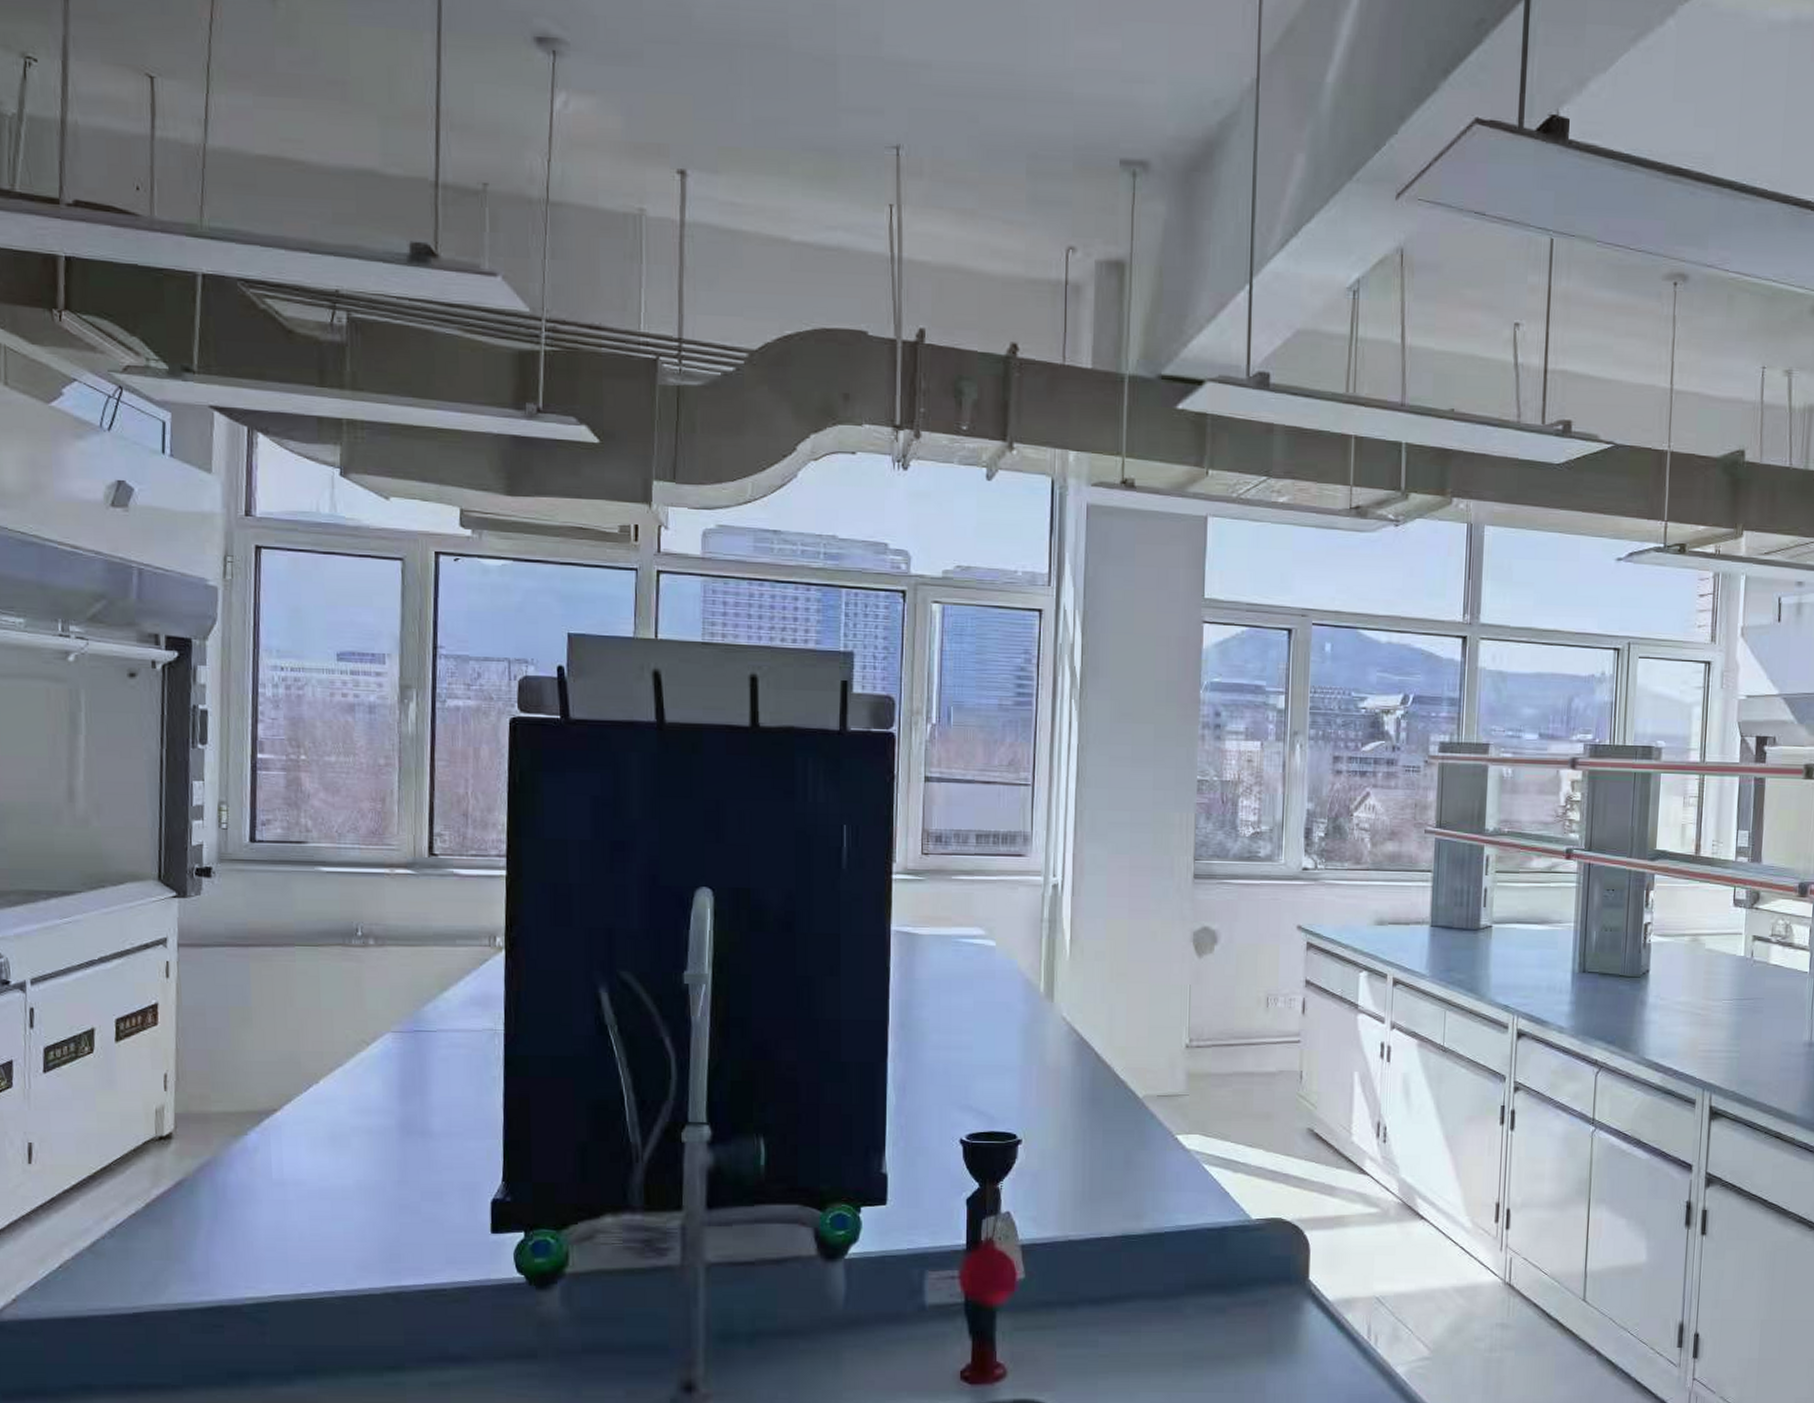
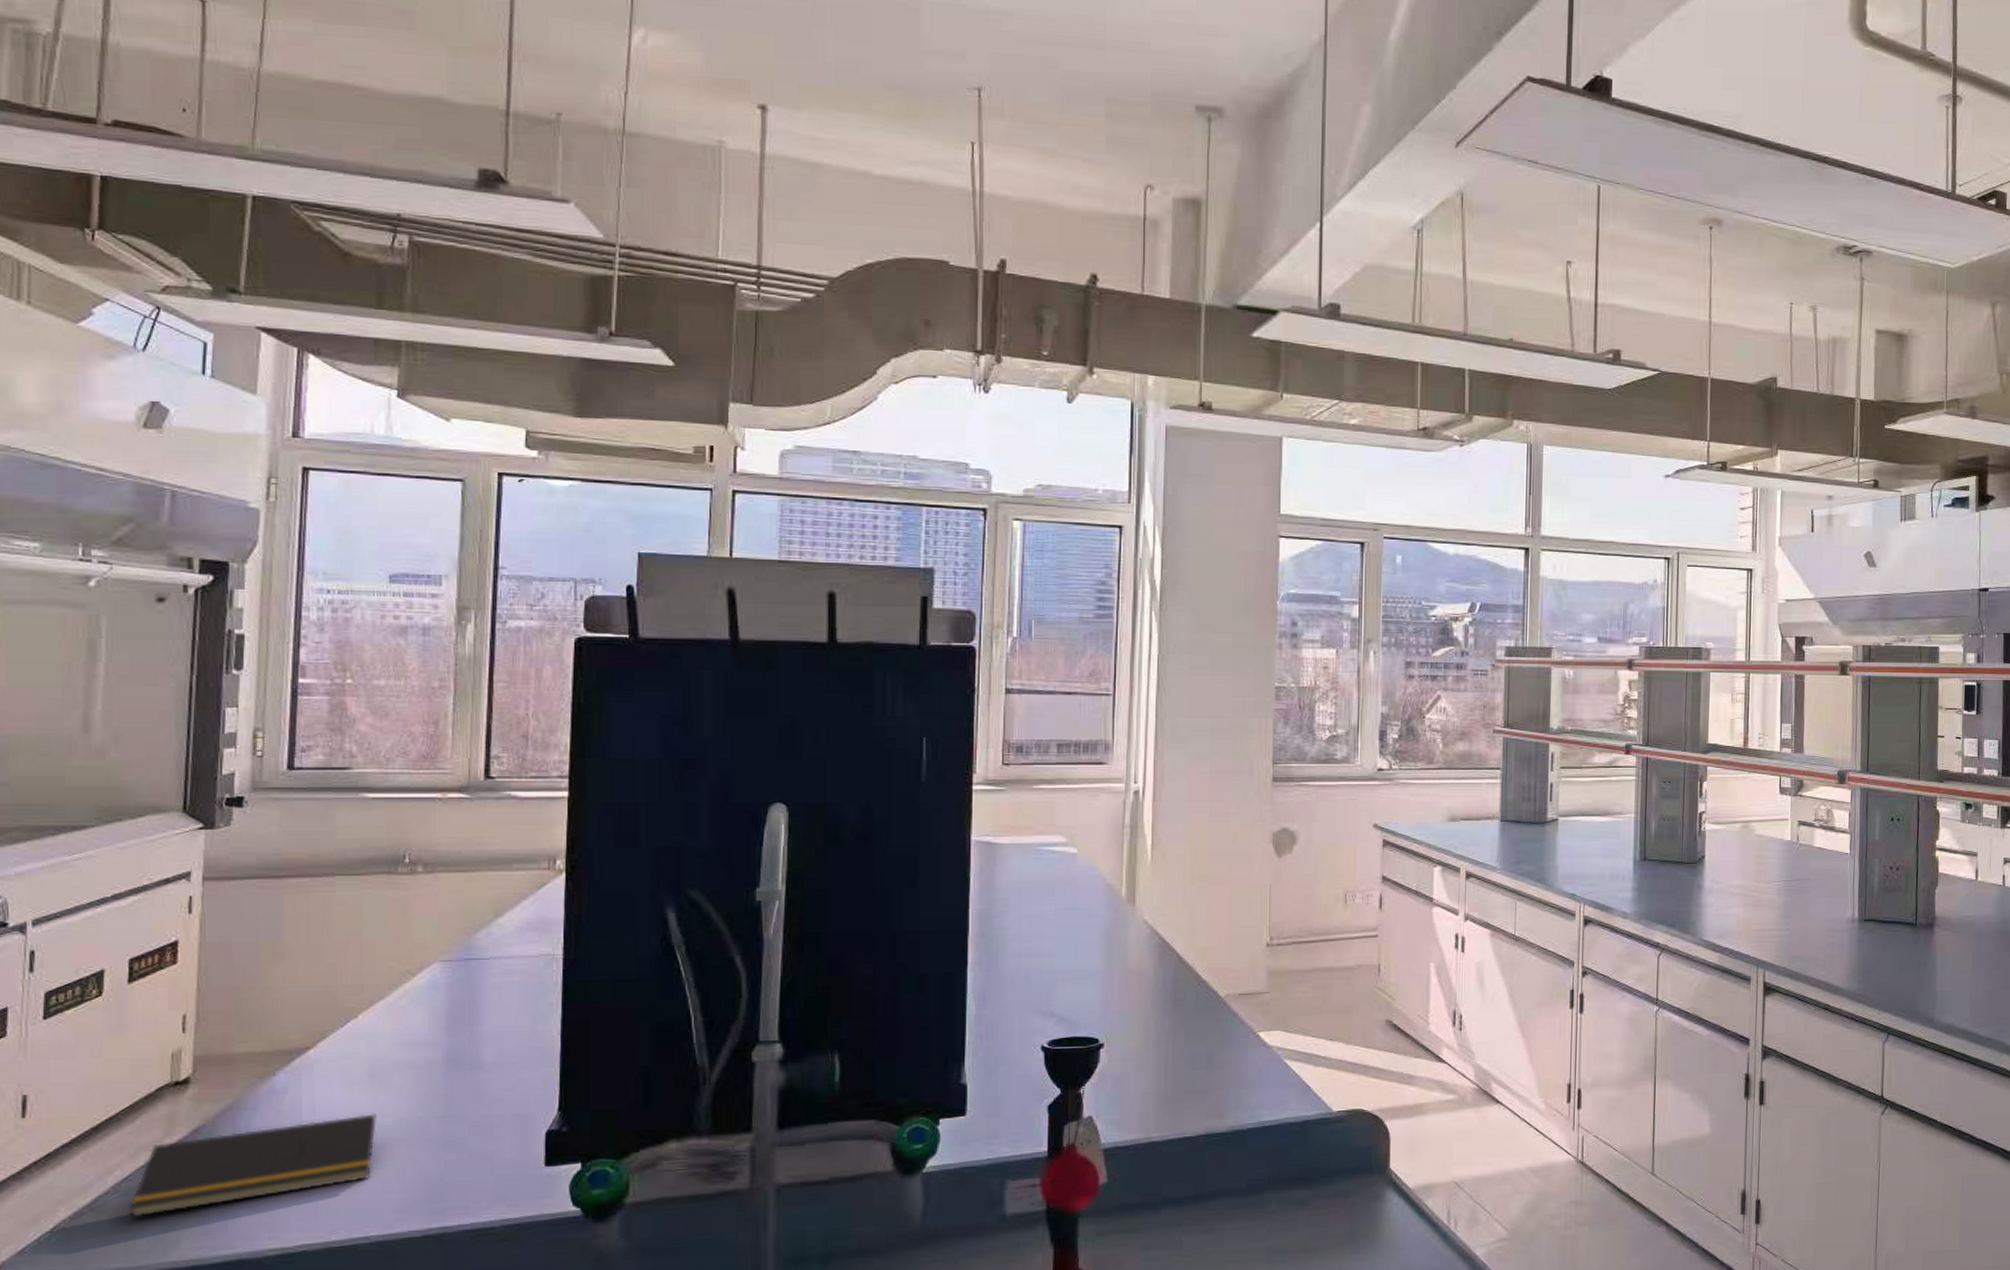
notepad: none [123,1175,339,1262] -> present [129,1114,377,1218]

